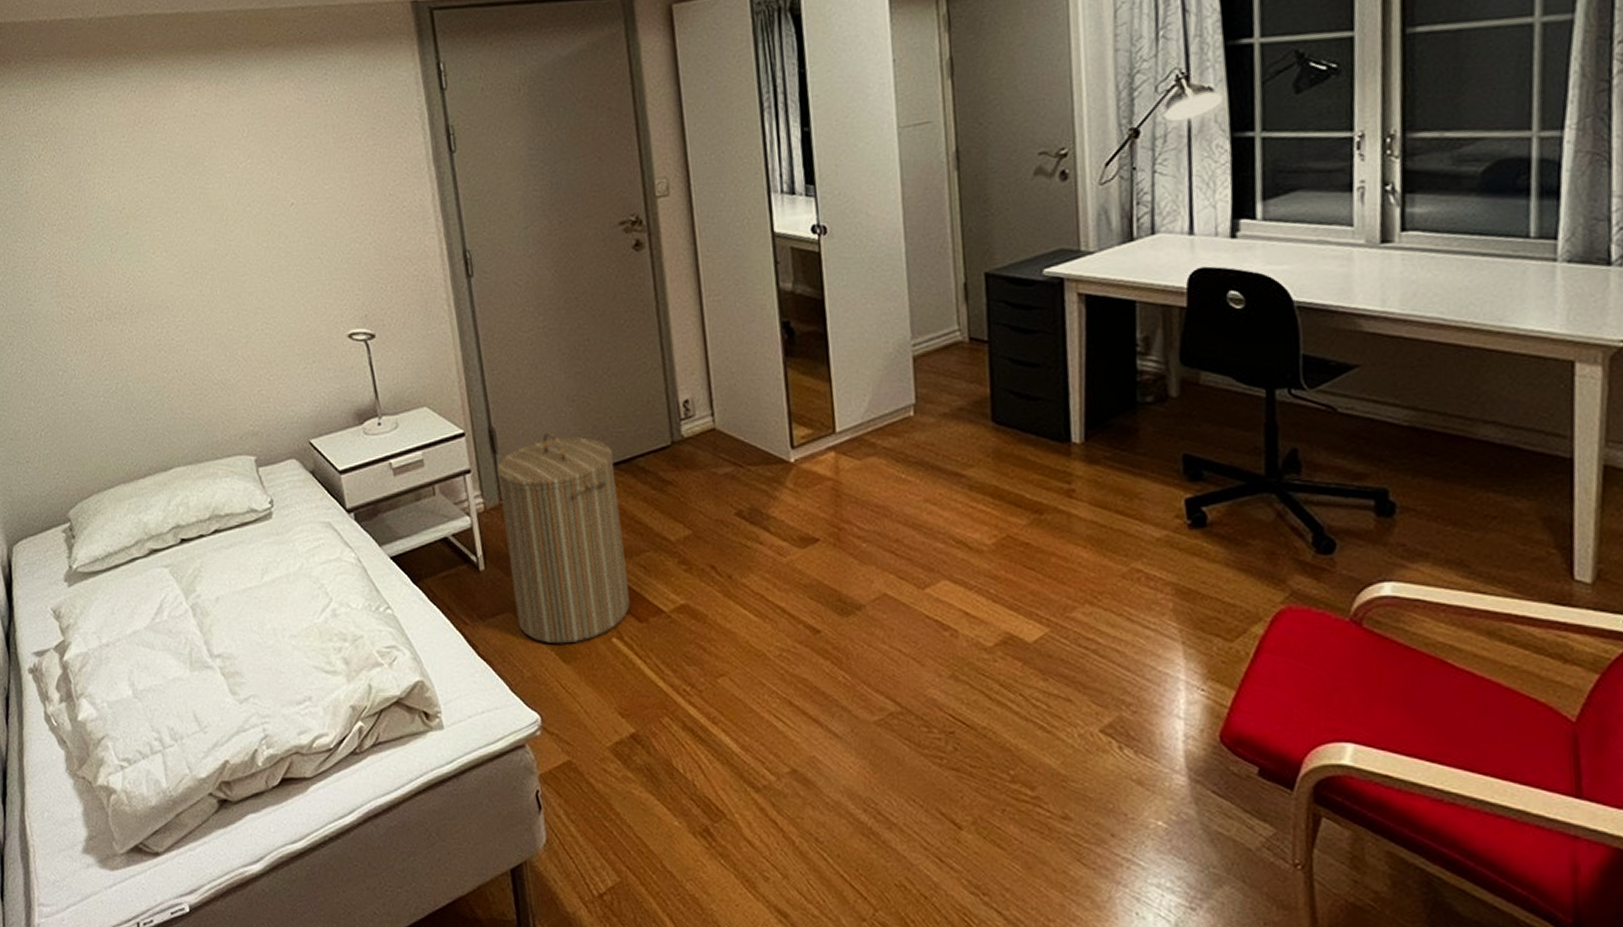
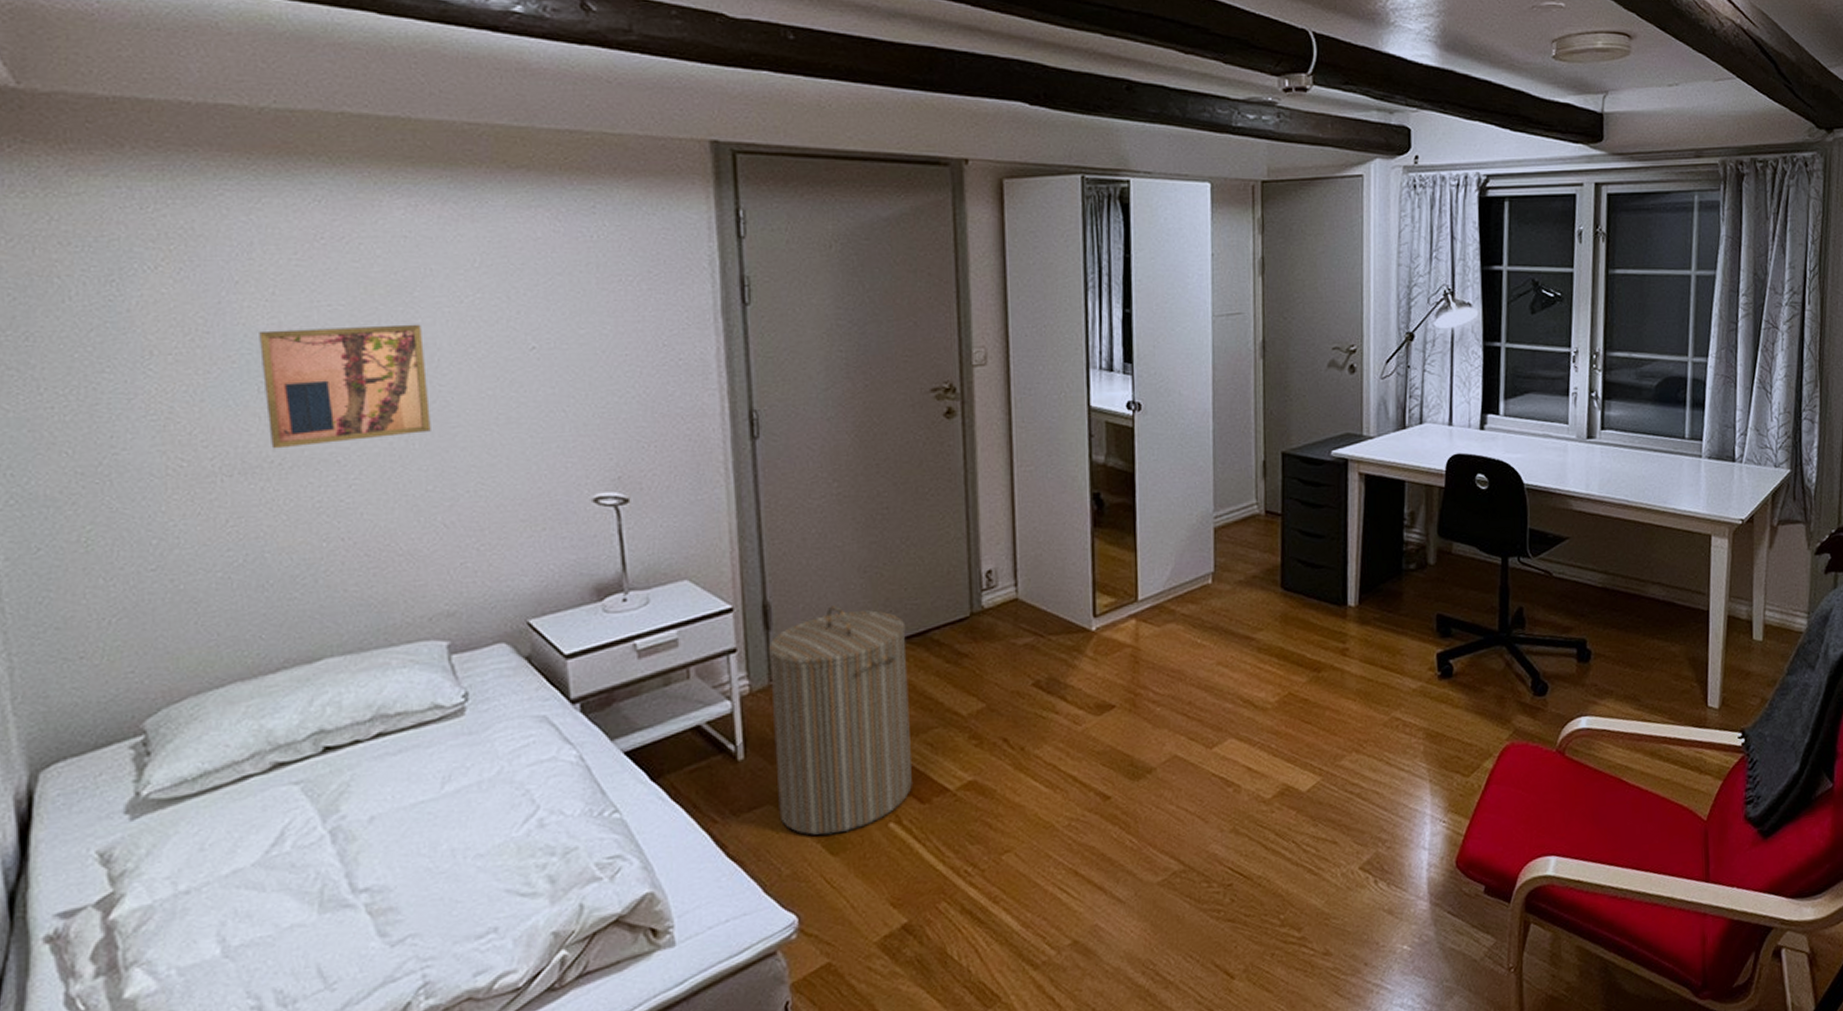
wall art: none [107,189,227,298] -> present [259,324,431,449]

